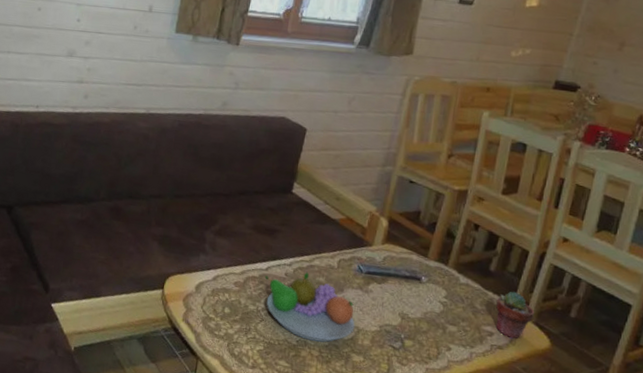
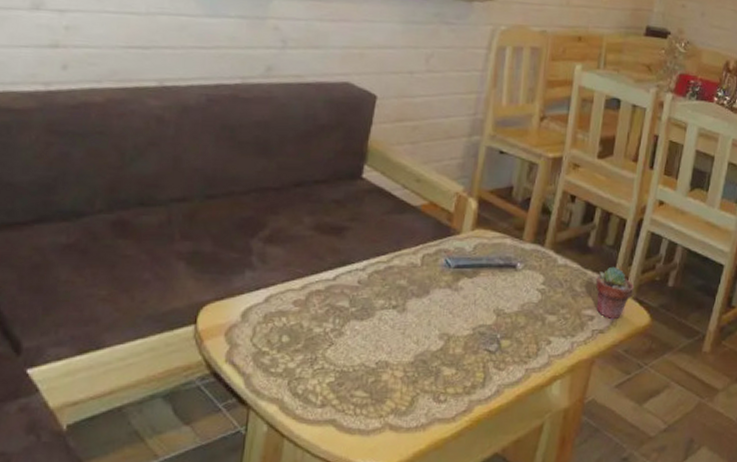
fruit bowl: present [264,272,355,343] -> none [332,276,445,359]

